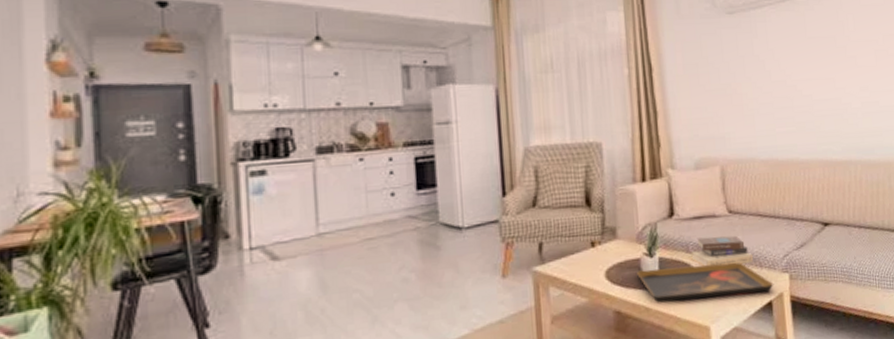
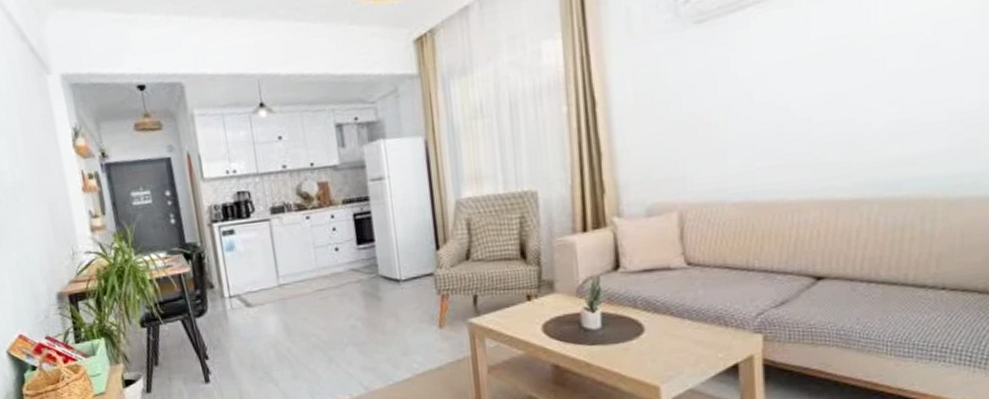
decorative tray: present [637,262,774,303] -> none [577,319,742,359]
books: present [691,235,754,267] -> none [639,290,717,324]

